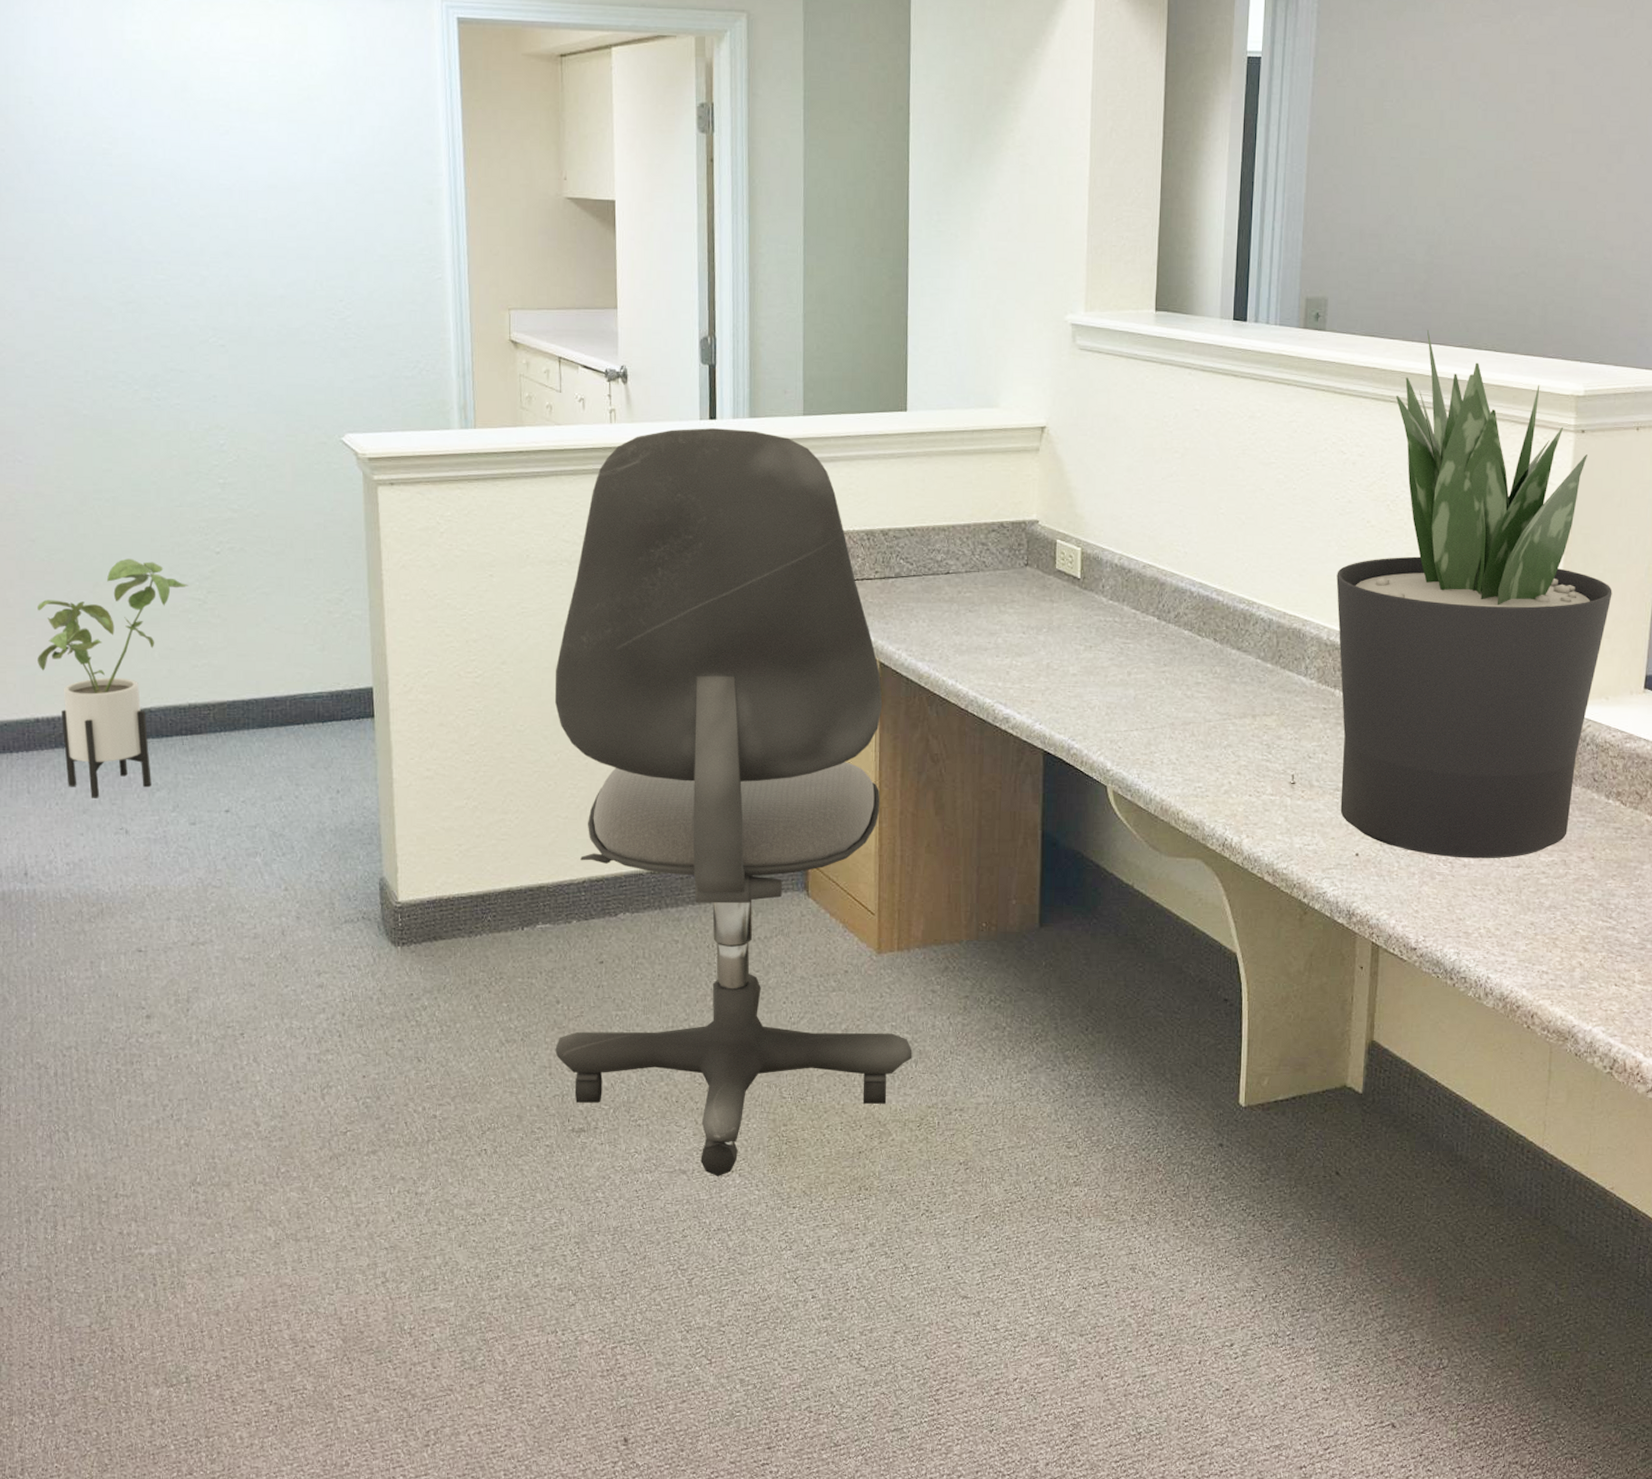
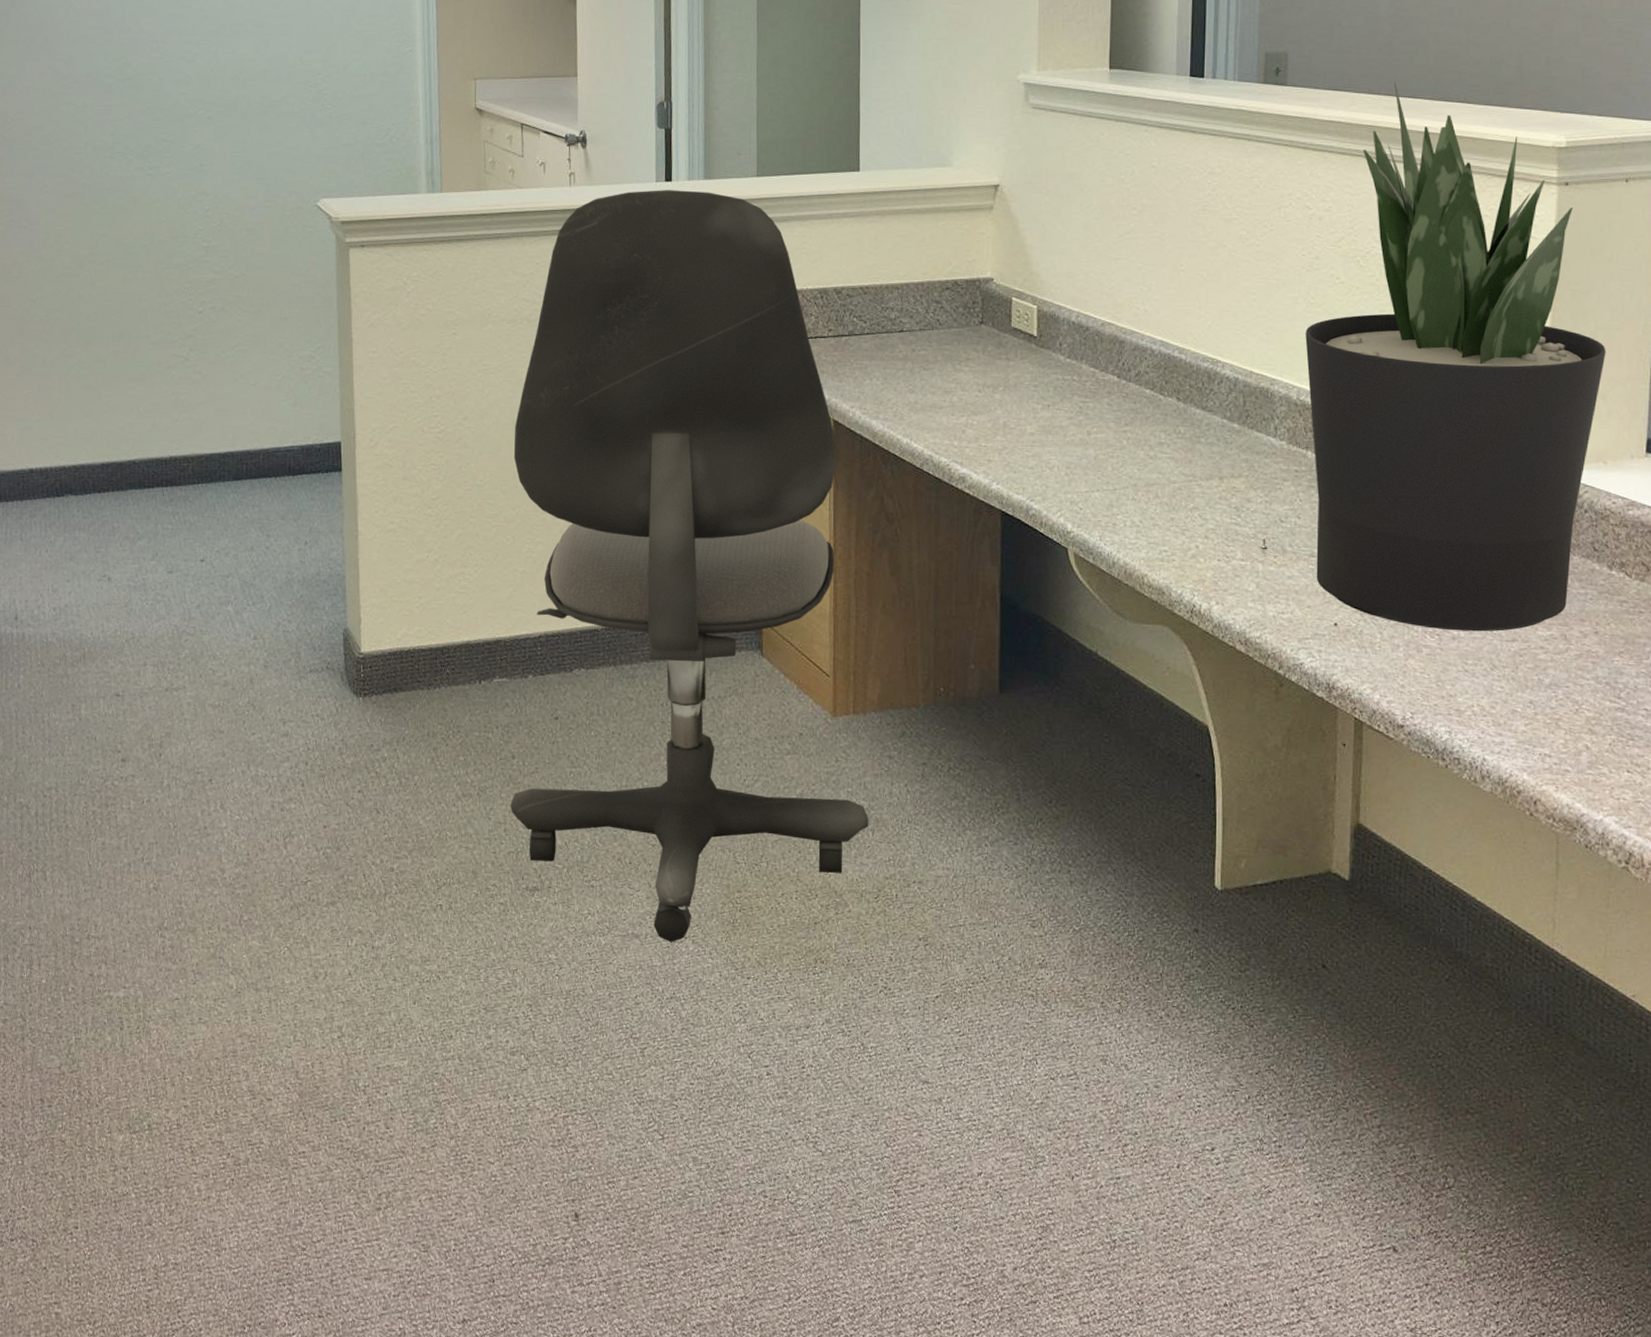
house plant: present [38,559,189,798] -> none [34,318,173,546]

